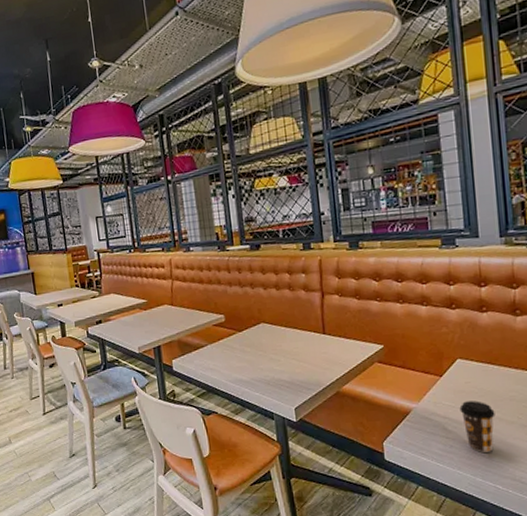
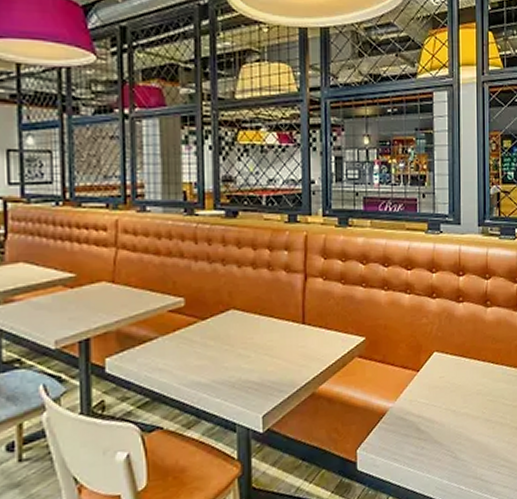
coffee cup: present [459,401,495,452] -> none [433,396,464,452]

